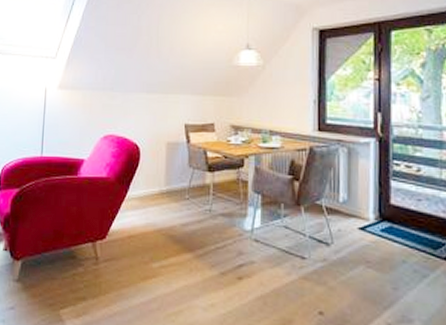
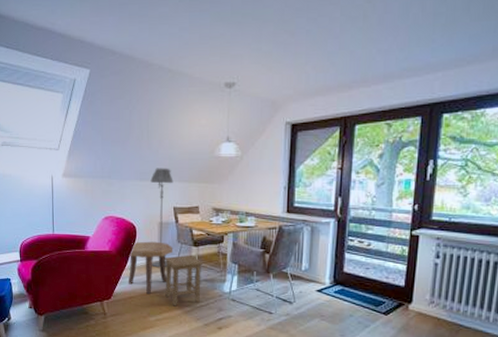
side table: none [127,165,184,233] -> present [128,241,173,295]
floor lamp: none [157,78,185,199] -> present [150,168,173,268]
stool: none [172,183,220,249] -> present [165,255,204,307]

